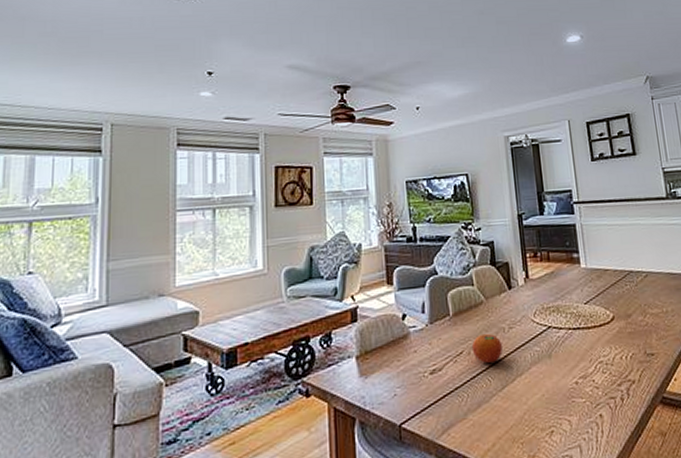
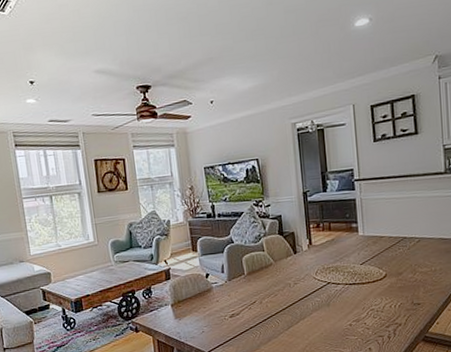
fruit: present [471,333,503,363] -> none [263,287,289,310]

